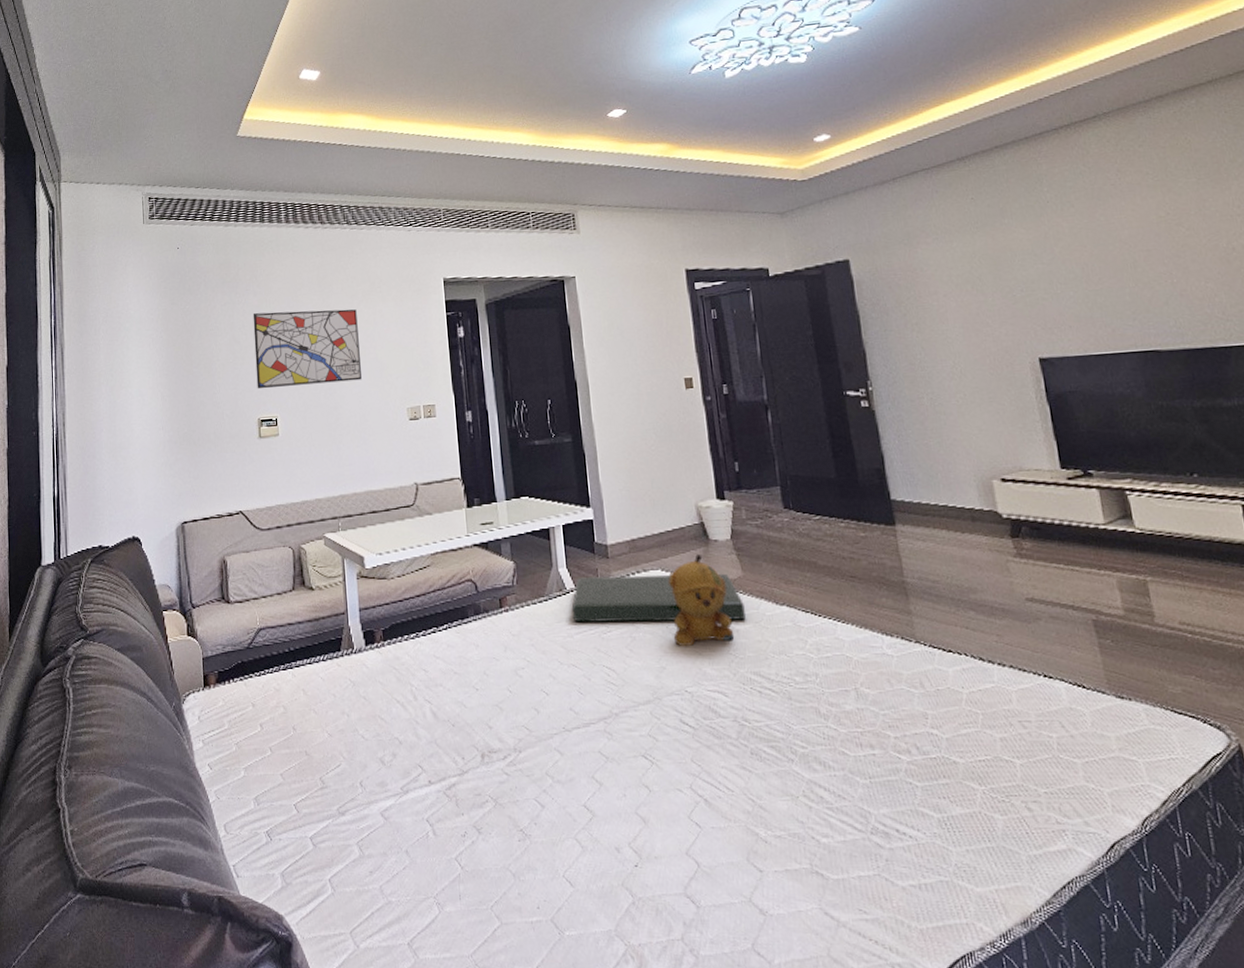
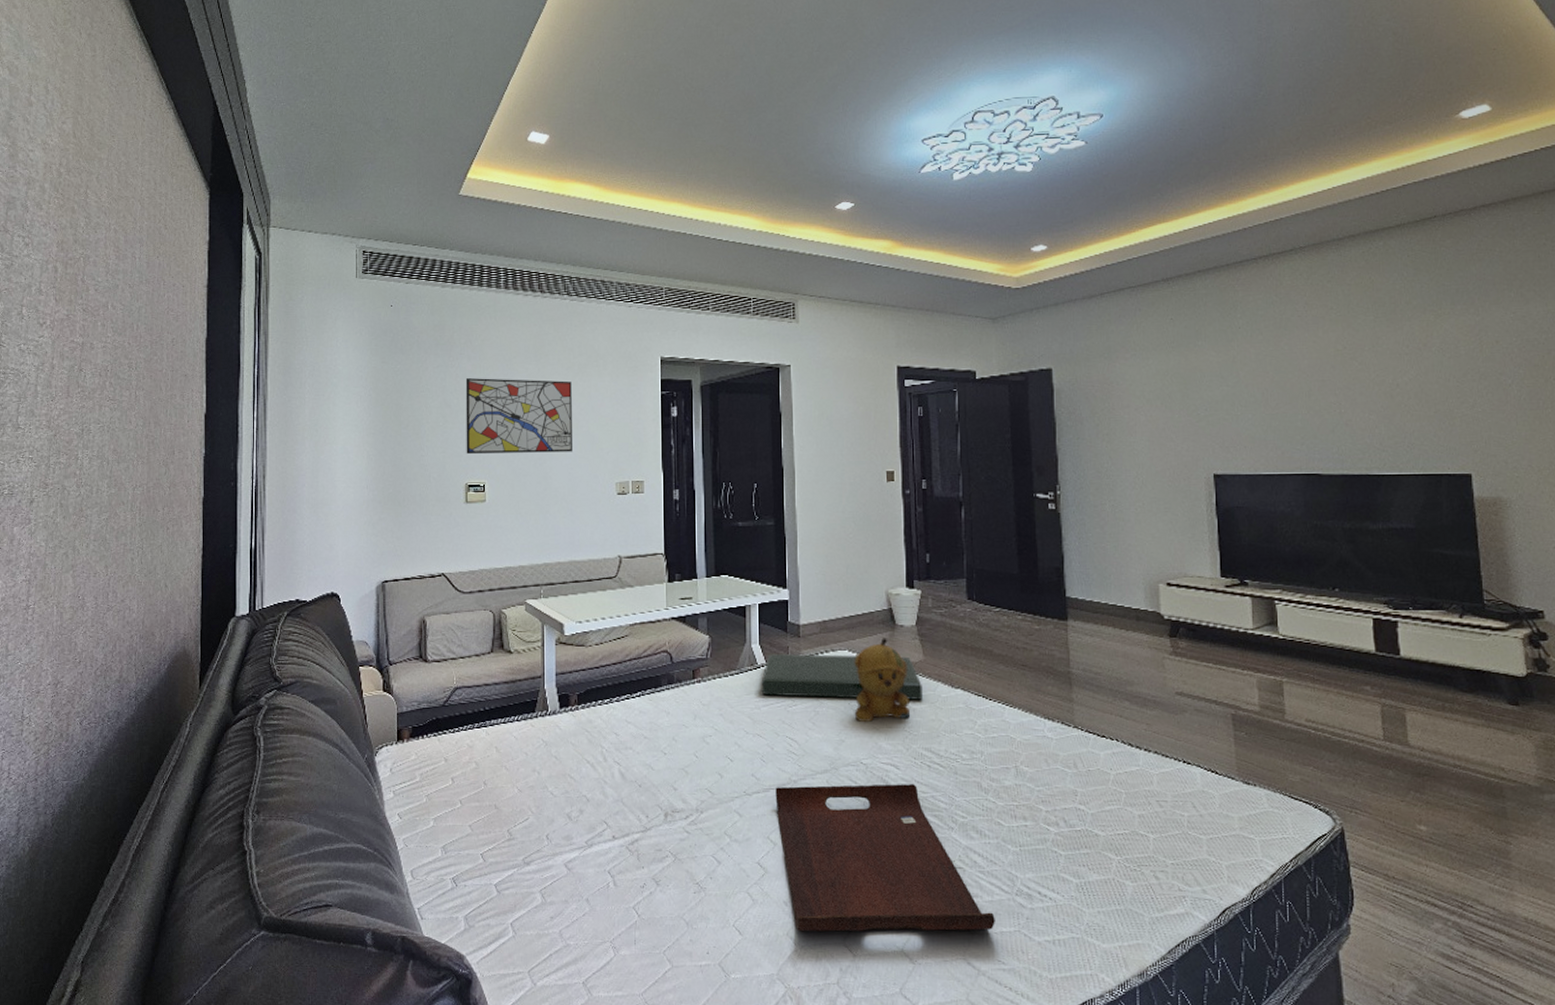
serving tray: none [596,712,851,881] -> present [775,784,995,932]

